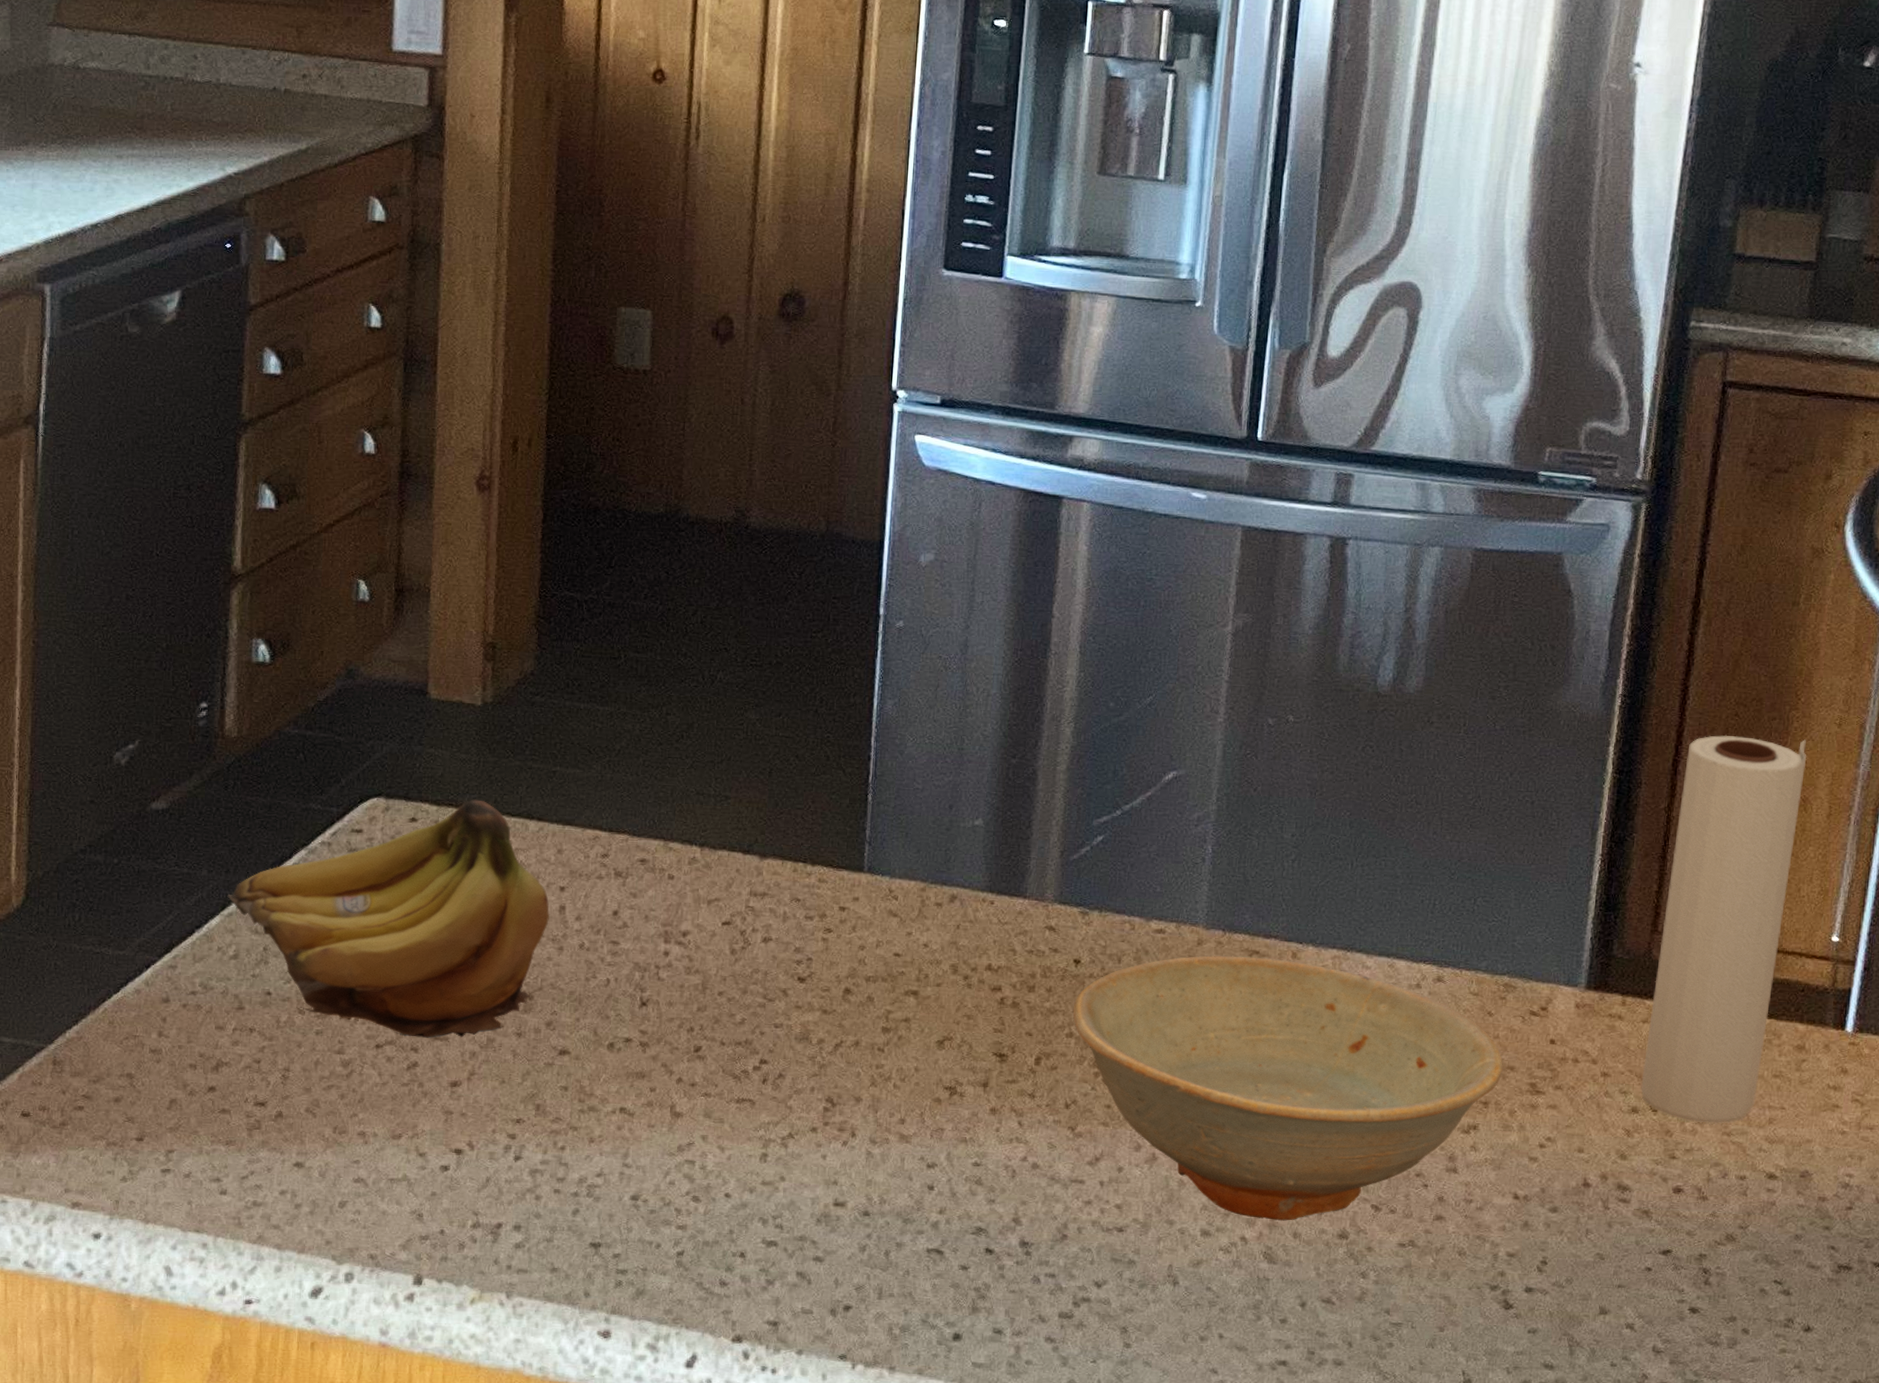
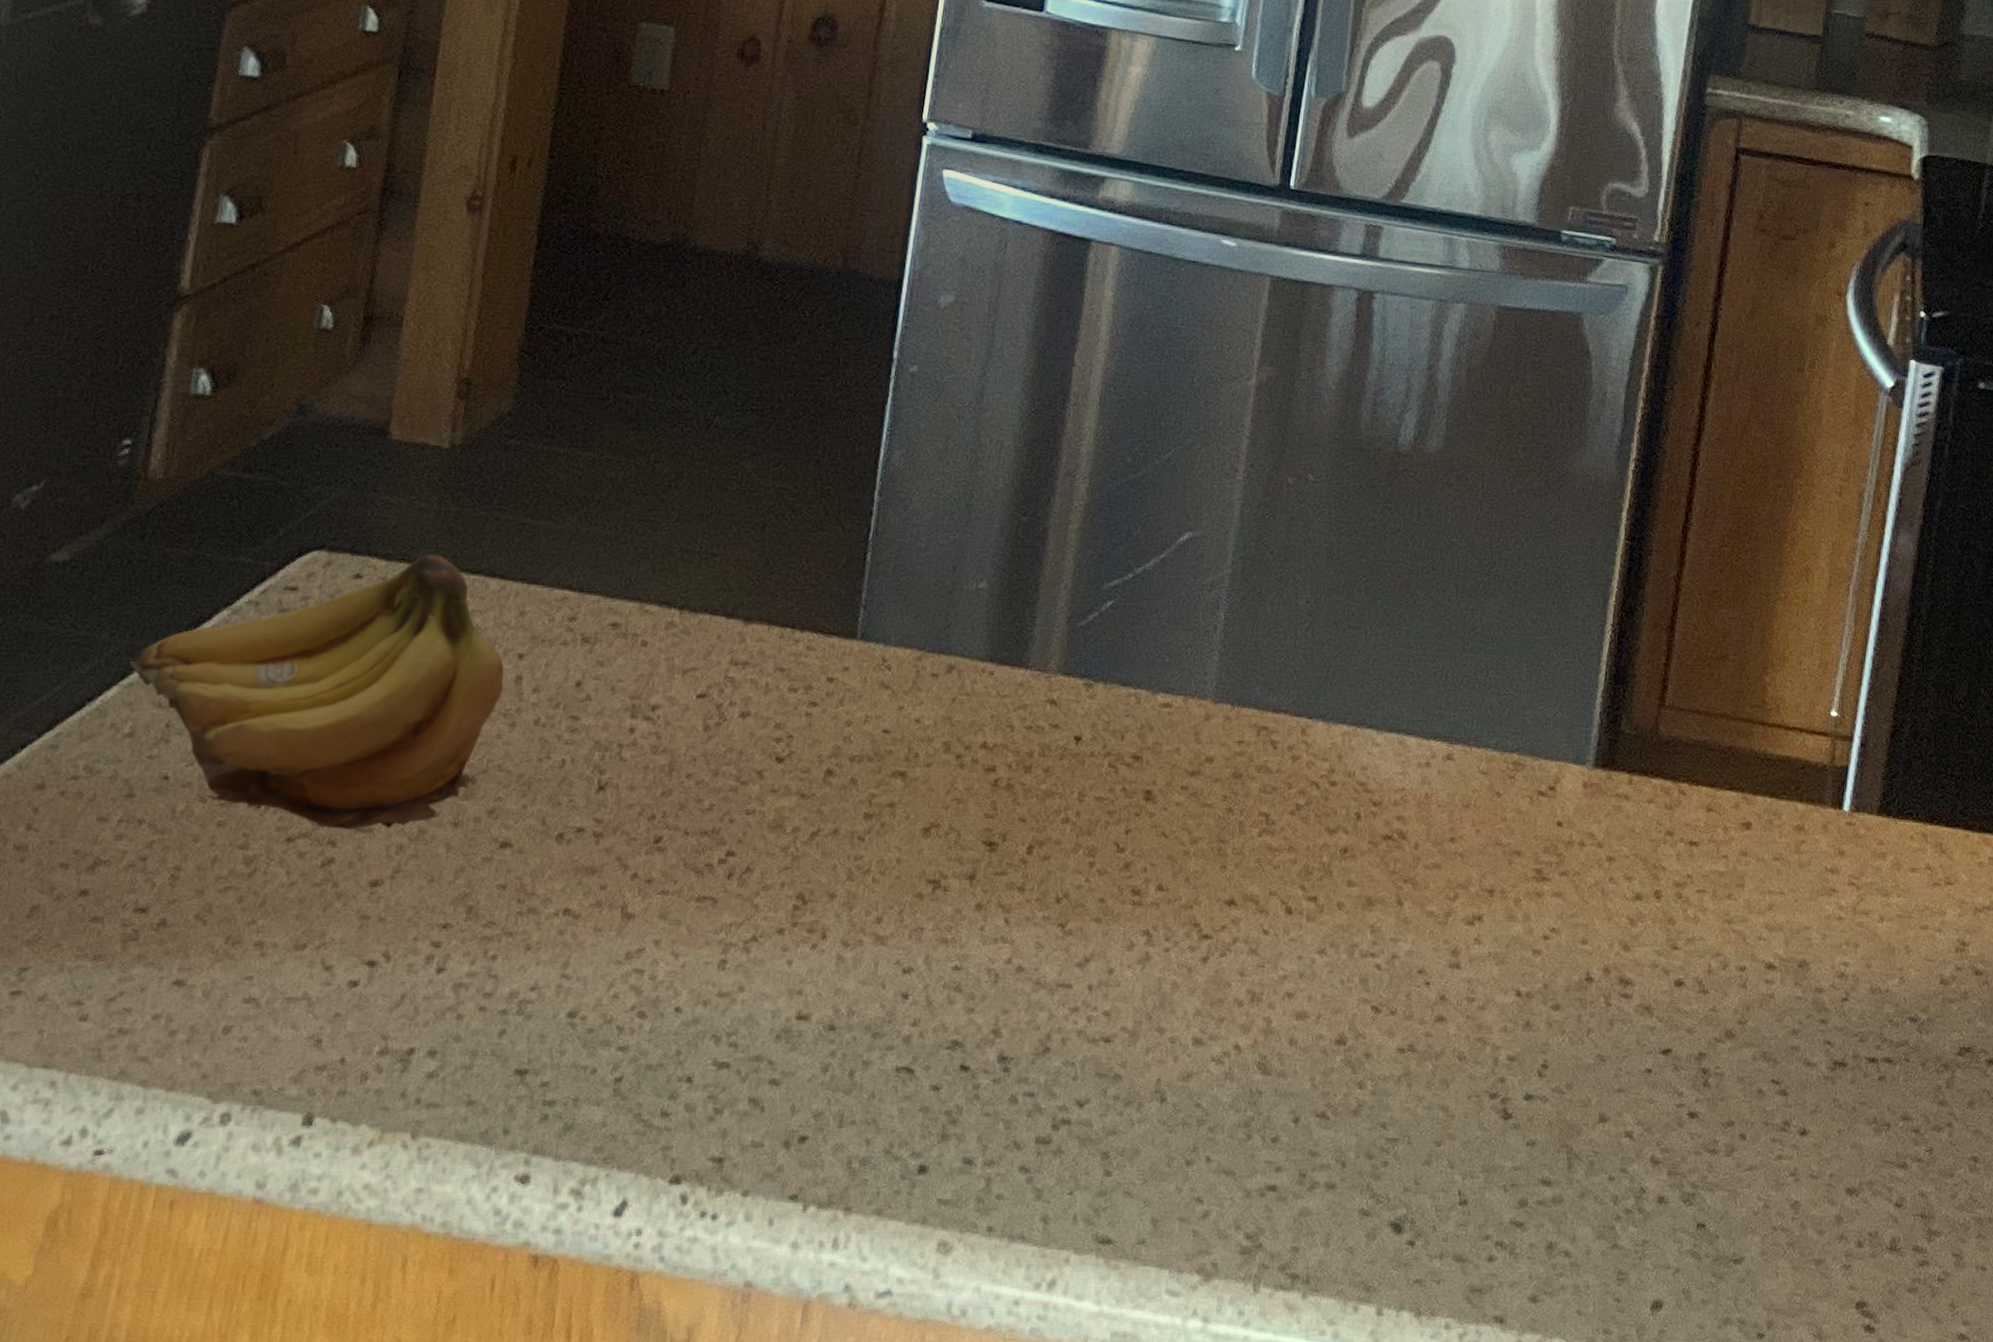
dish: present [1072,955,1503,1221] -> none [1070,732,1510,1026]
paper towel roll: present [1641,735,1807,1124] -> none [1645,502,1810,911]

